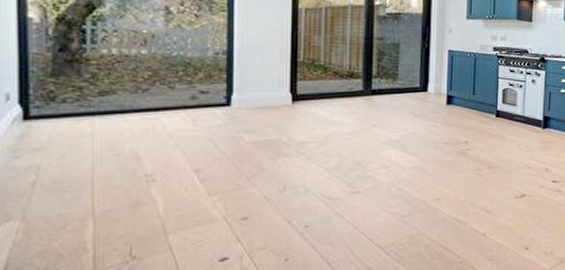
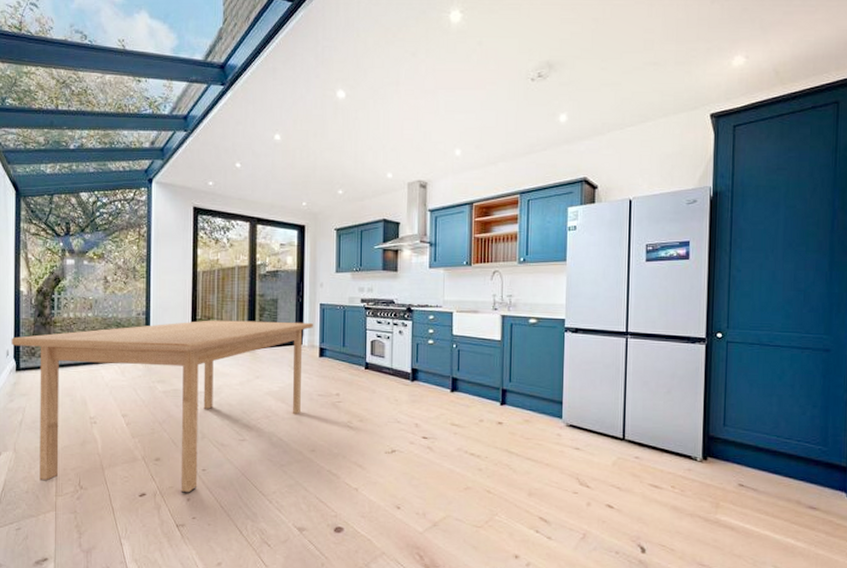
table: none [13,63,442,254] -> present [11,320,314,493]

